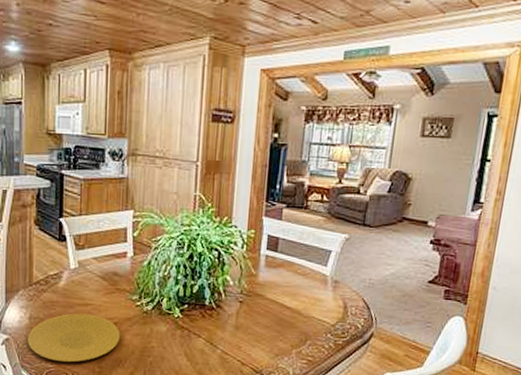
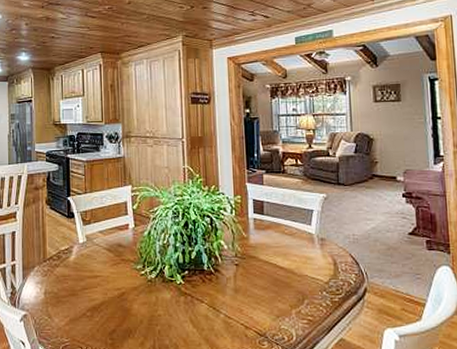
plate: present [28,313,121,363] -> none [44,286,129,336]

